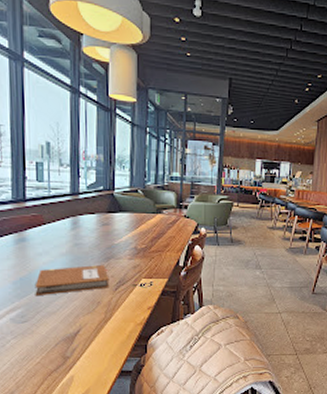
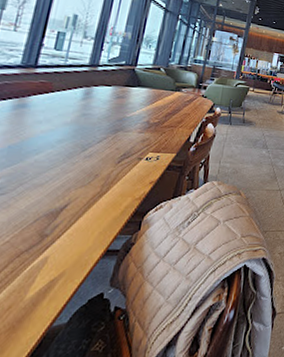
notebook: present [35,265,110,297] -> none [22,136,114,167]

